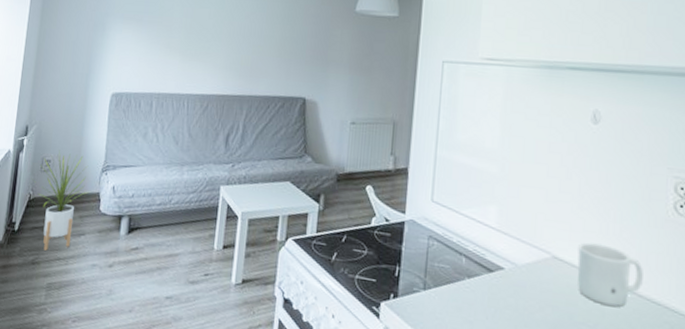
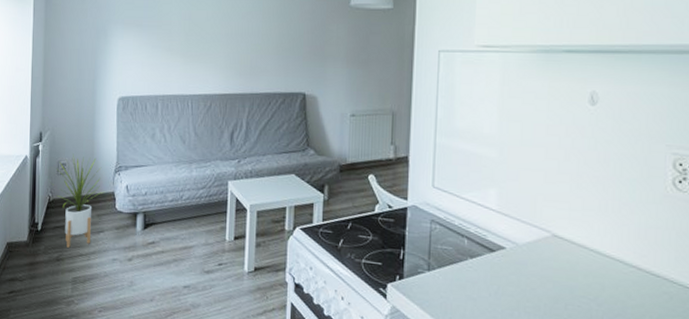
mug: present [577,242,643,308] -> none [577,220,642,281]

